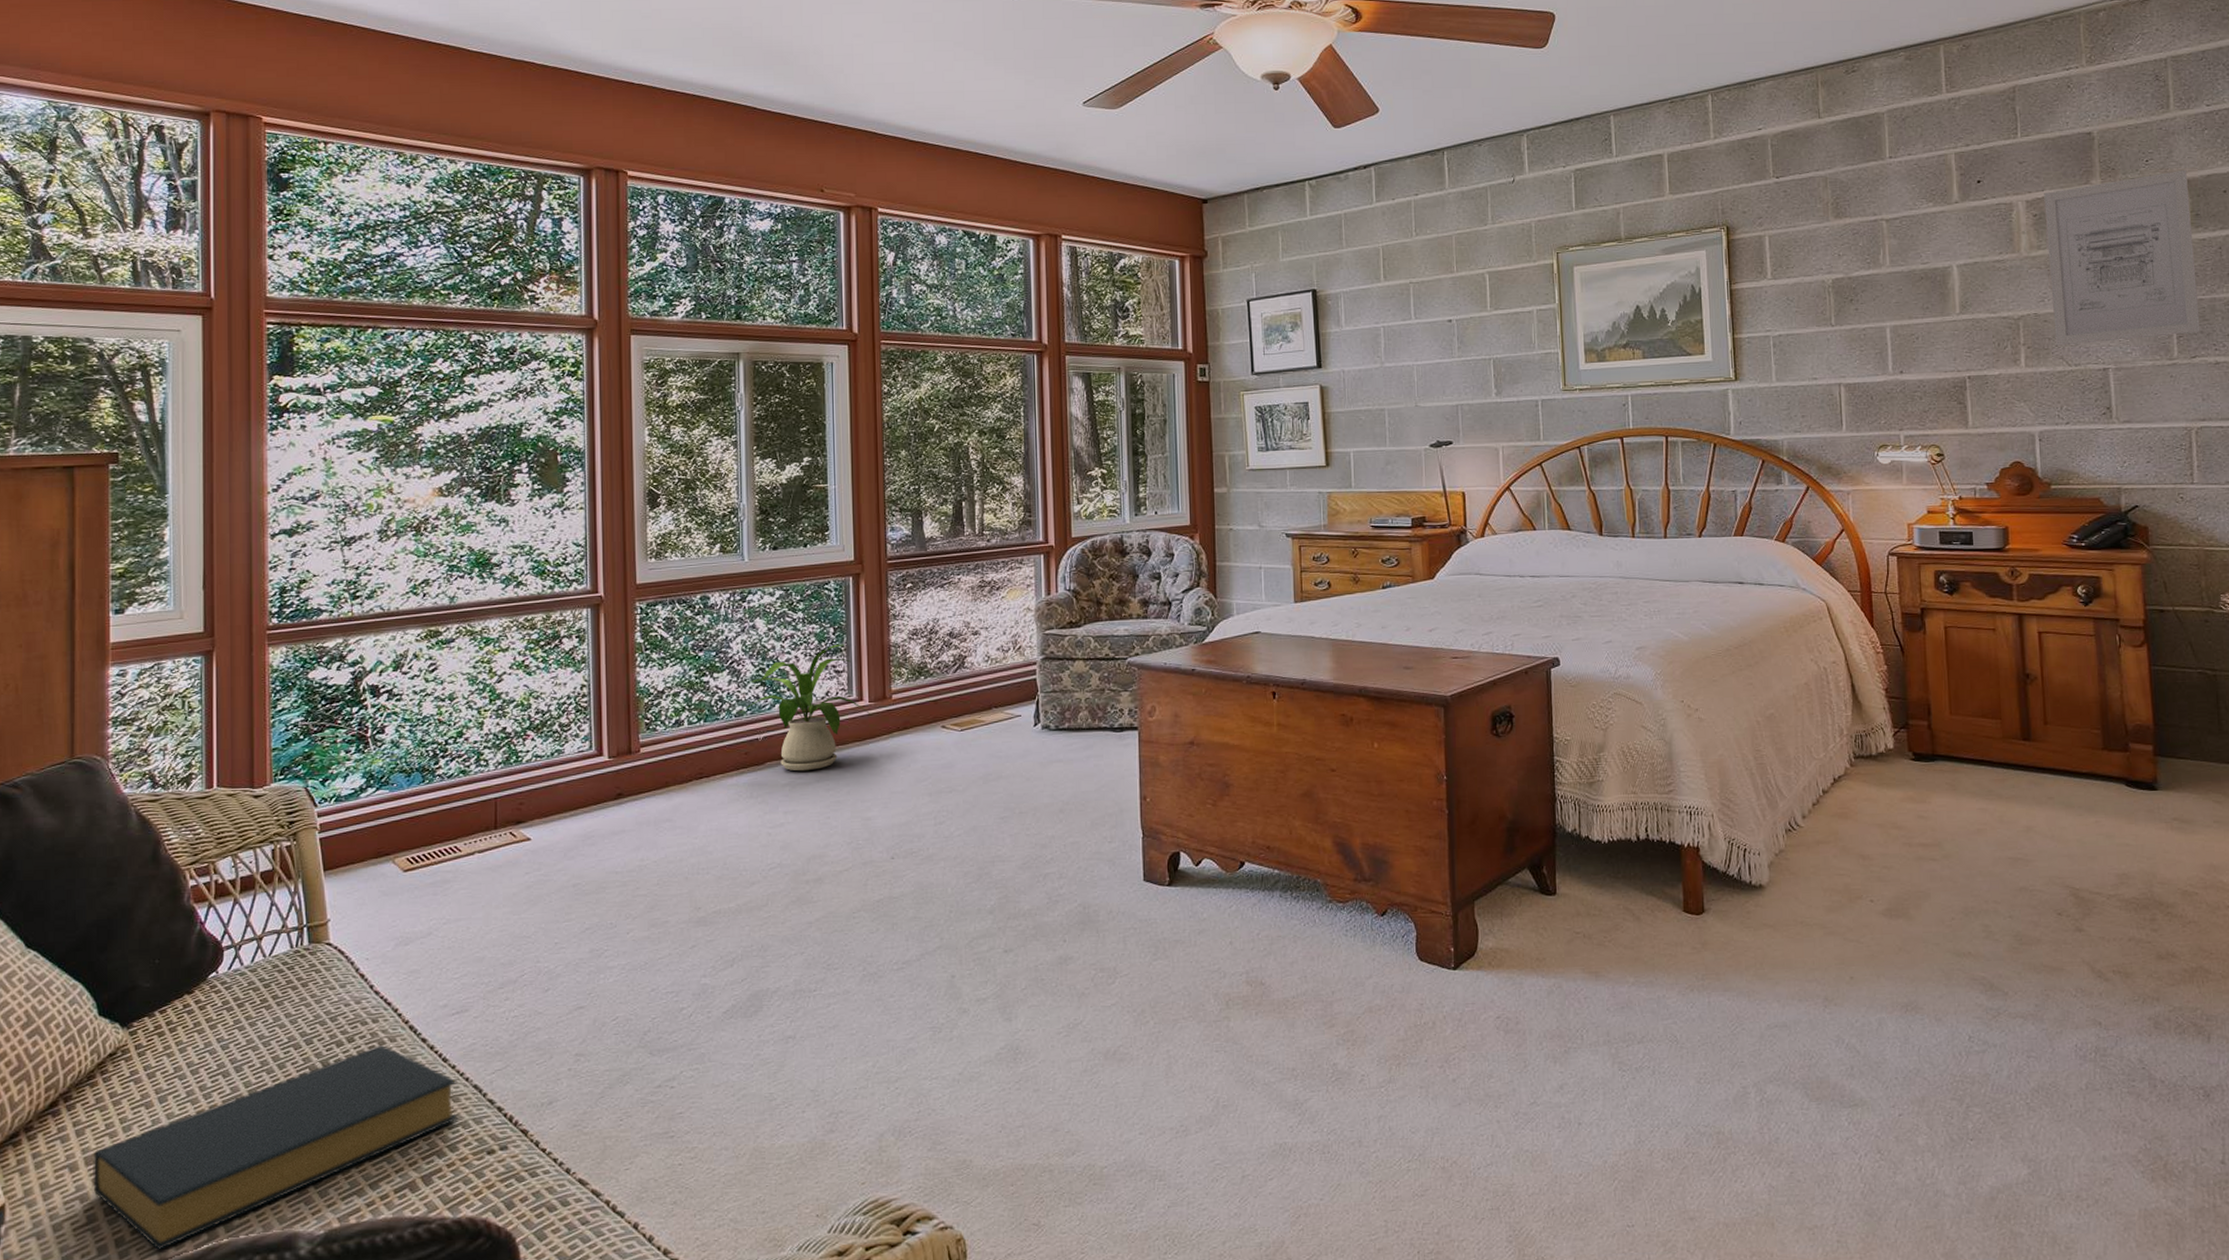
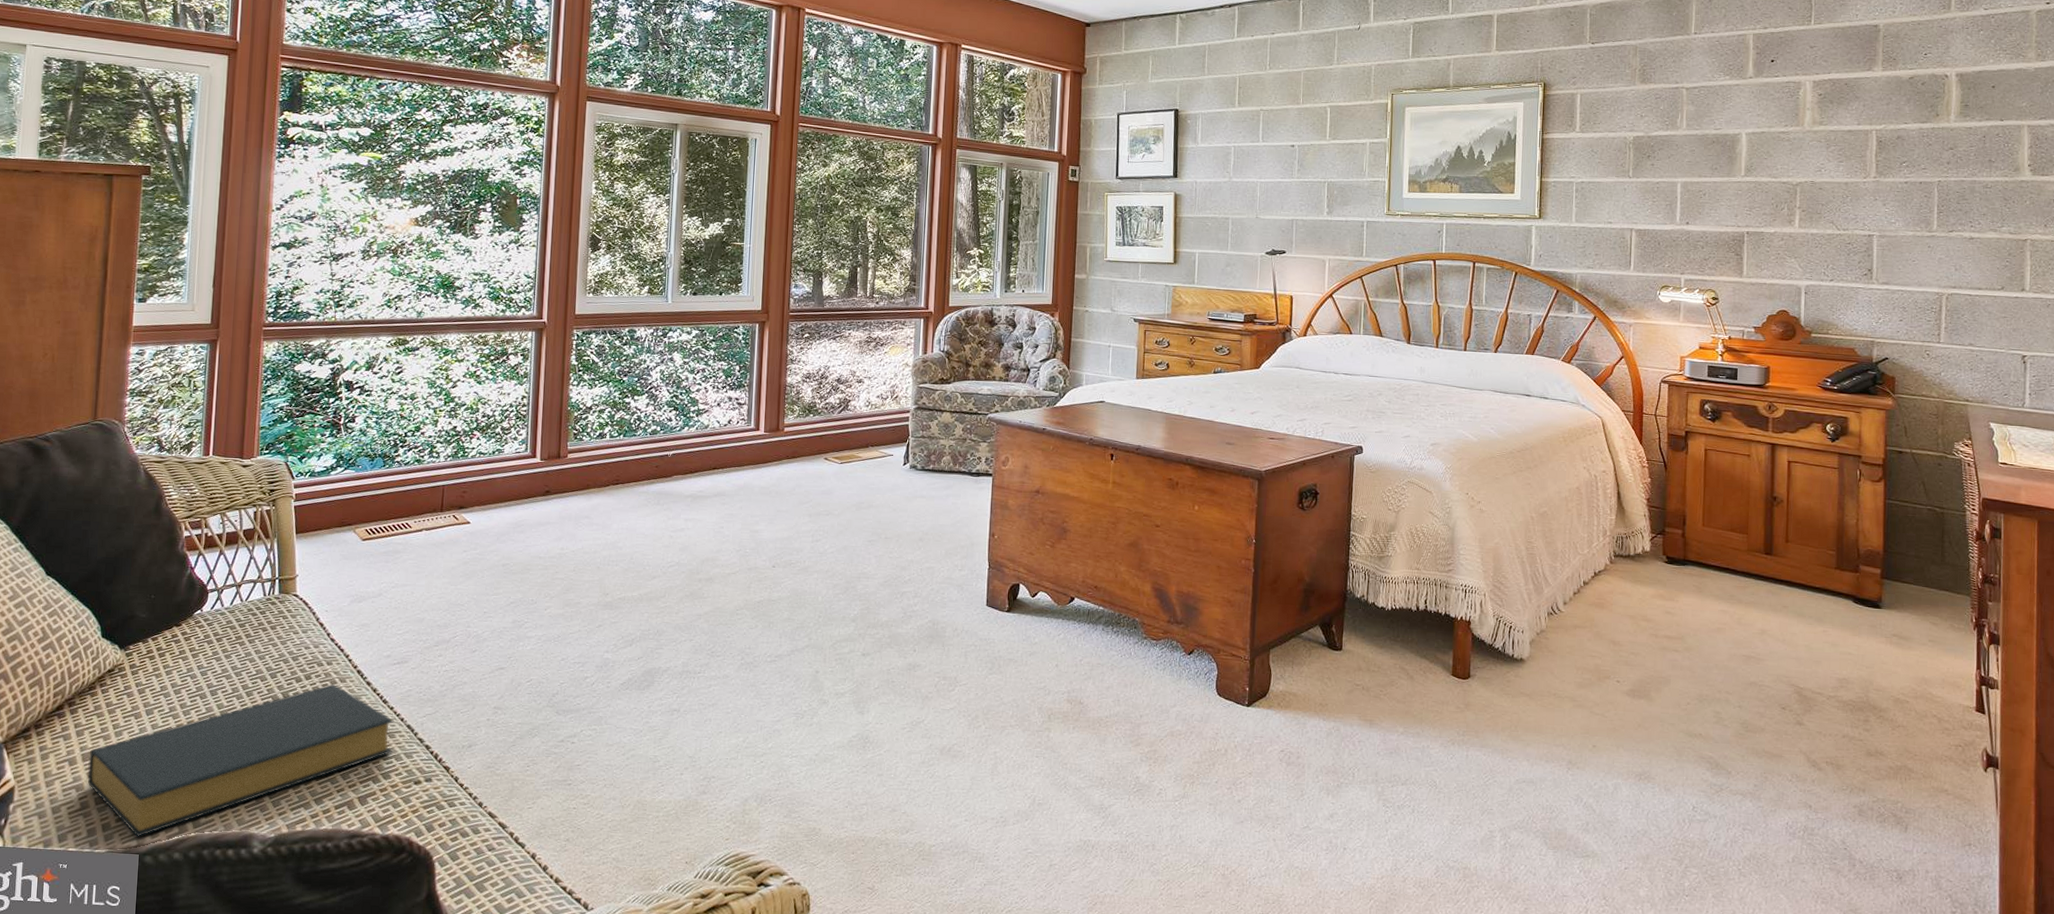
house plant: present [738,644,871,772] -> none [653,380,766,486]
wall art: present [2044,169,2200,346] -> none [1827,64,1961,212]

